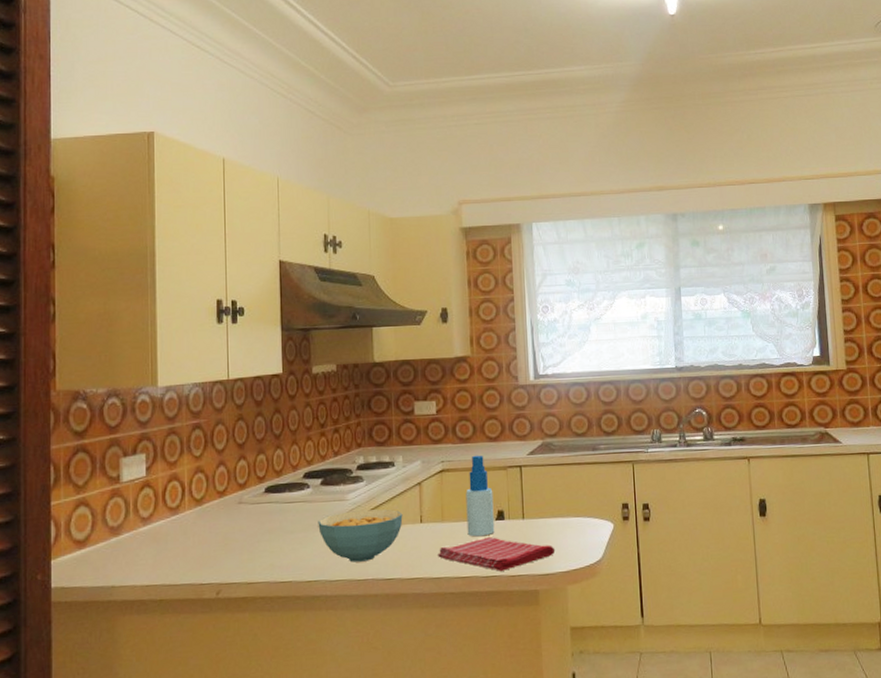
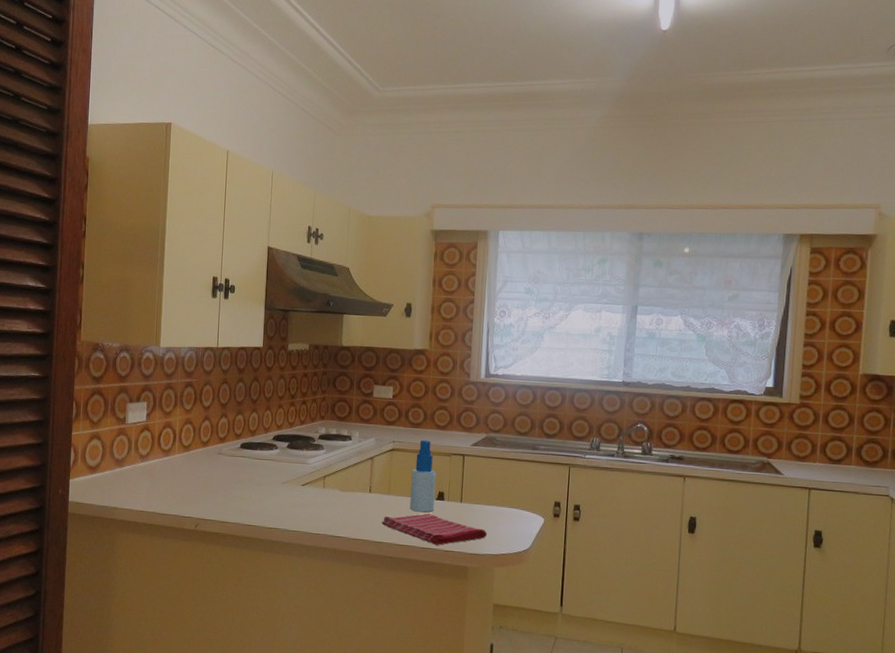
cereal bowl: present [318,509,403,562] -> none [282,473,355,519]

